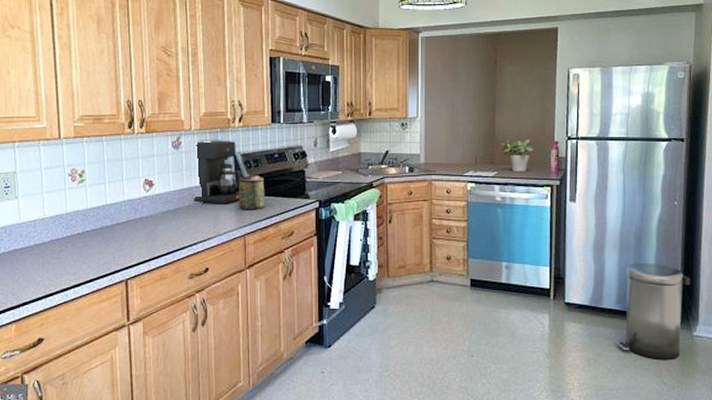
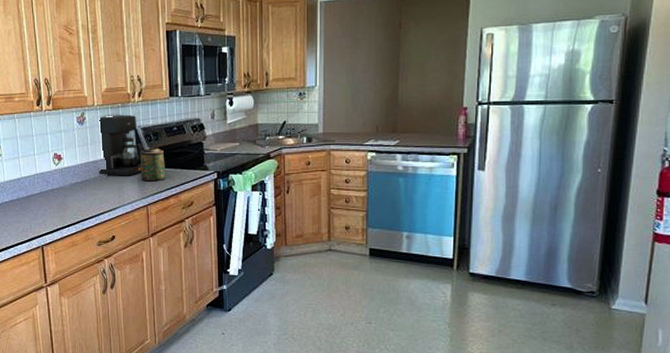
potted plant: present [500,138,534,173] -> none [403,105,440,141]
pedal bin: present [616,263,690,361] -> none [523,234,611,334]

